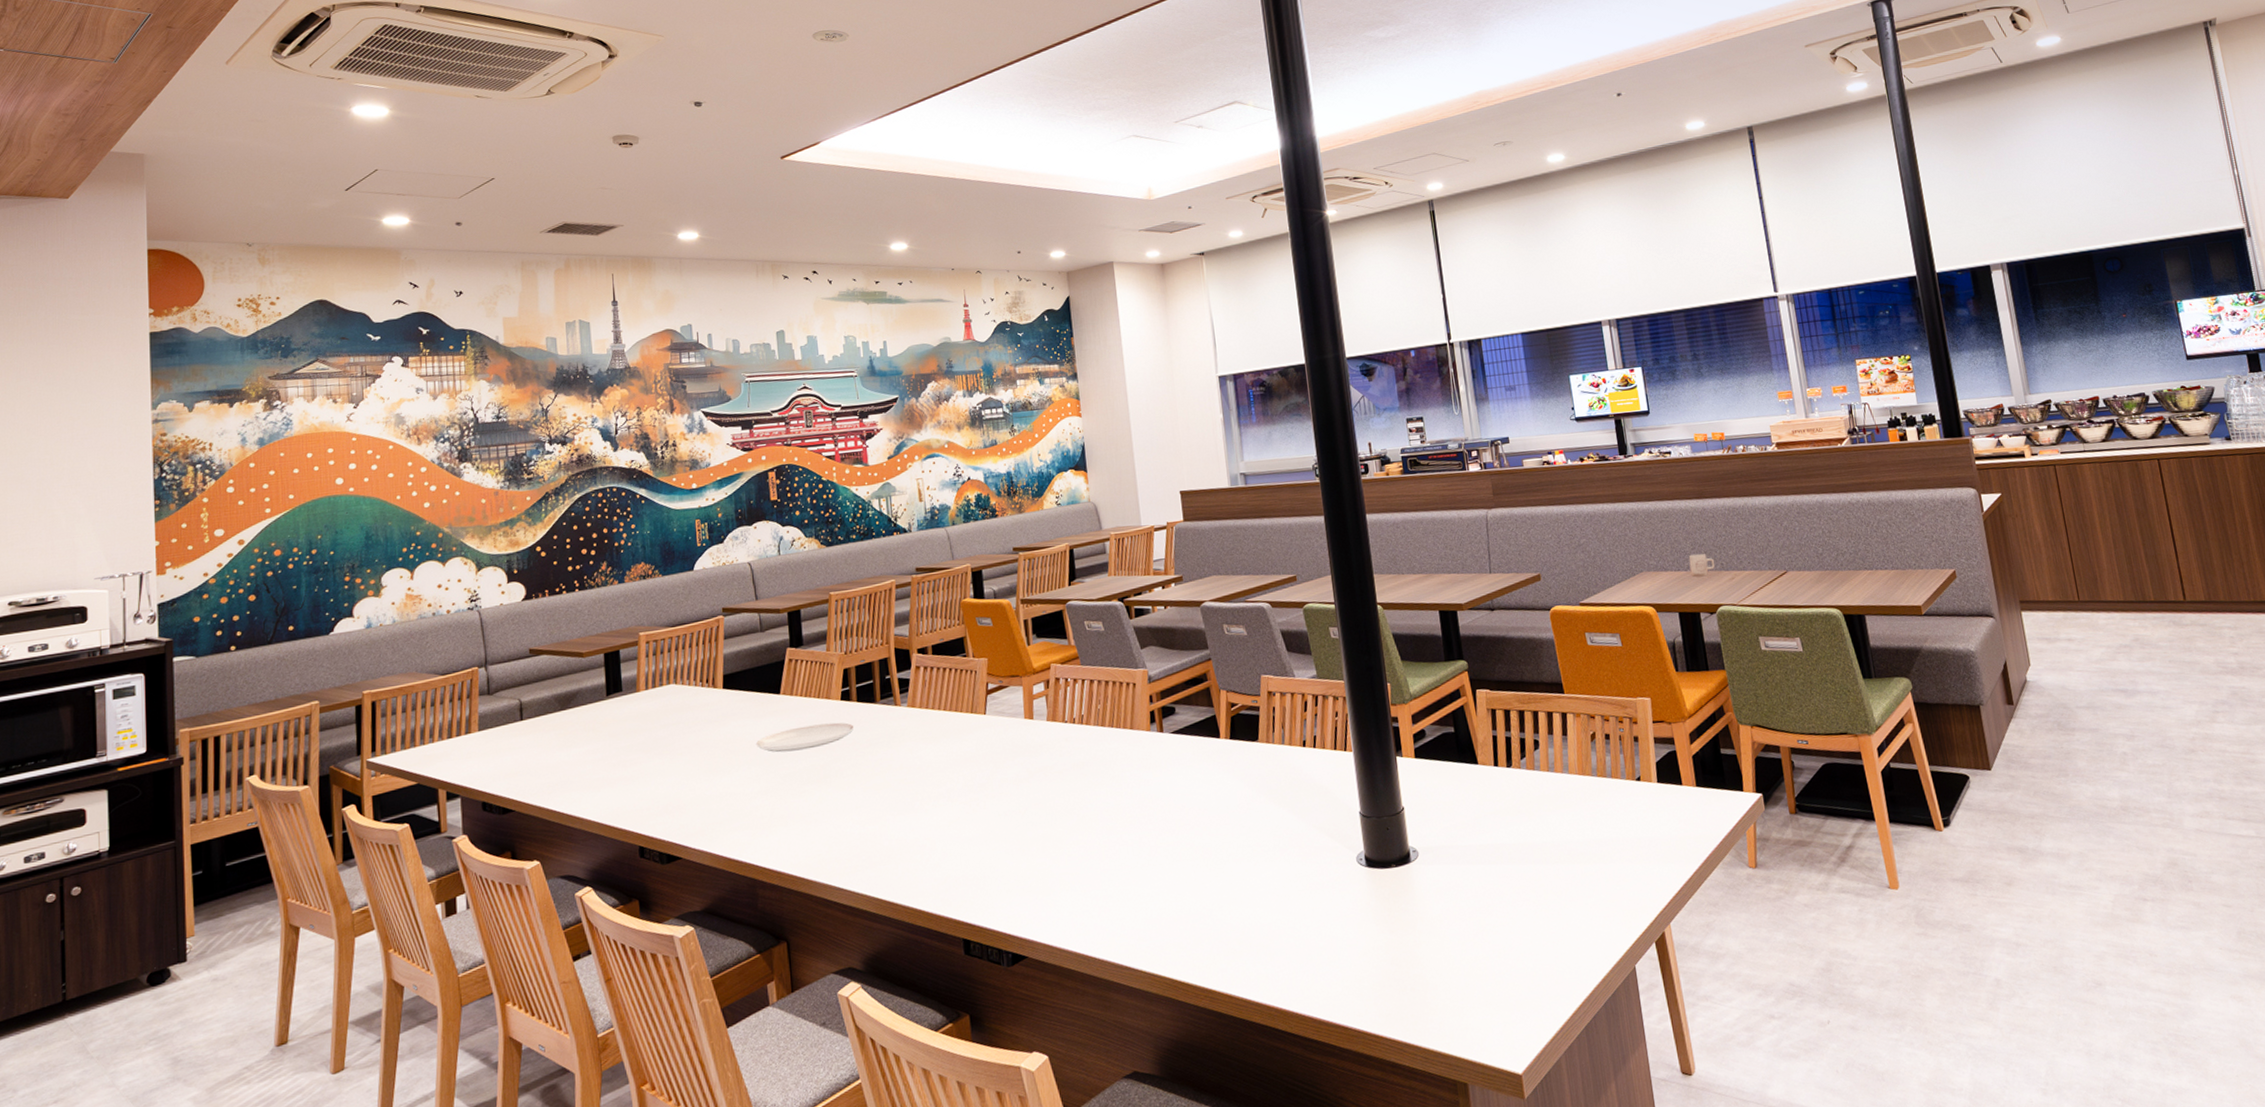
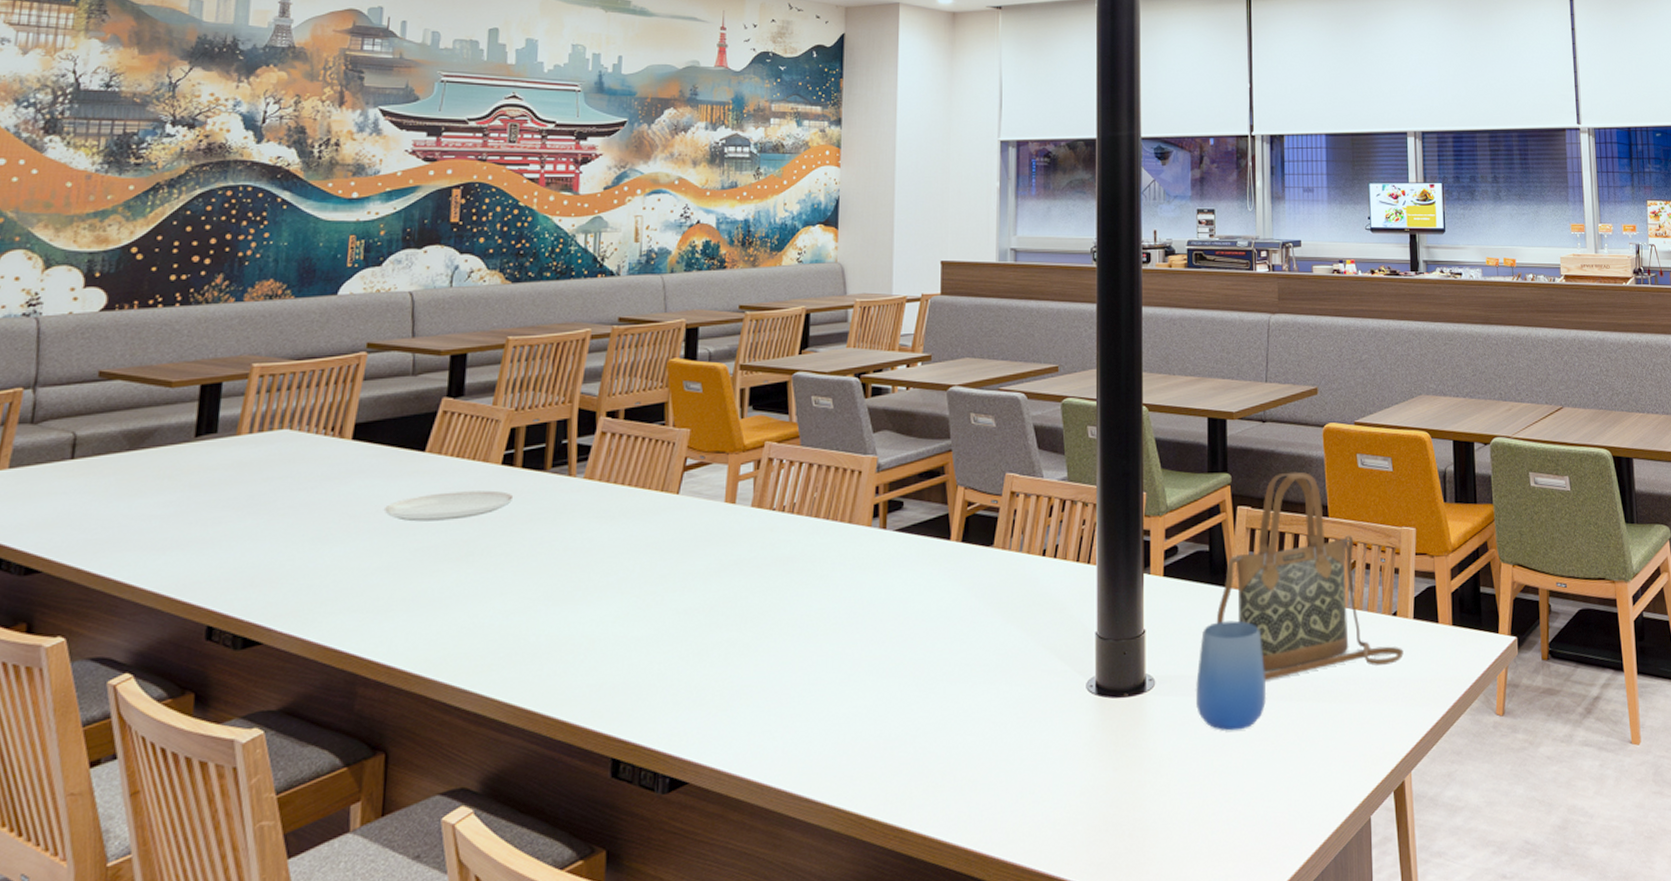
cup: none [1456,794,1524,894] -> present [1196,620,1267,731]
handbag: none [1468,653,1651,846] -> present [1216,471,1404,680]
mug: present [1688,553,1716,578] -> none [1468,380,1494,406]

